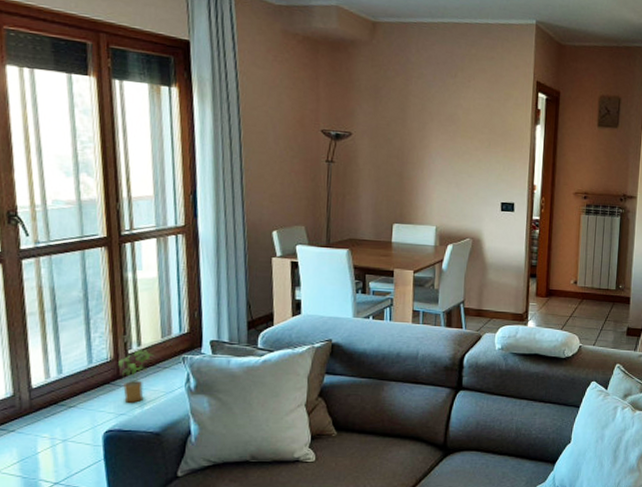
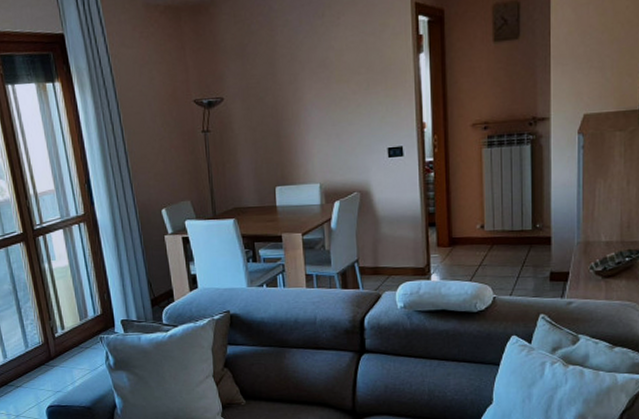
house plant: present [118,350,154,403] -> none [49,333,76,381]

